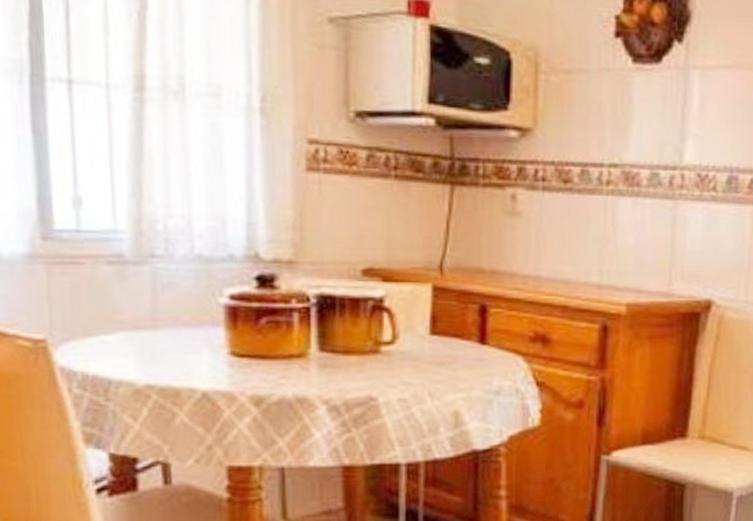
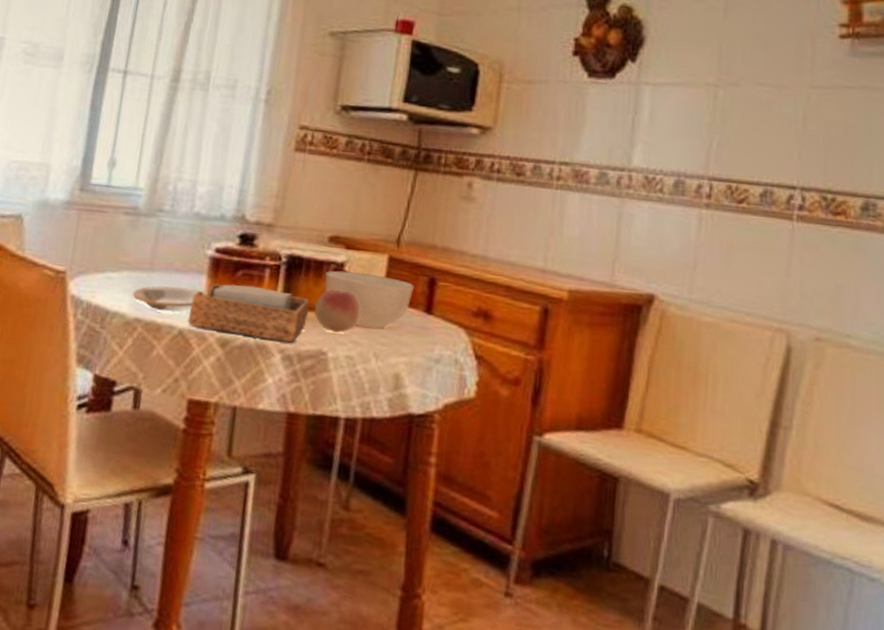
plate: none [136,342,230,375] -> present [131,285,208,313]
napkin holder: none [210,334,351,393] -> present [188,283,310,344]
fruit: none [356,328,409,375] -> present [315,289,361,333]
bowl: none [363,307,465,367] -> present [324,270,415,330]

